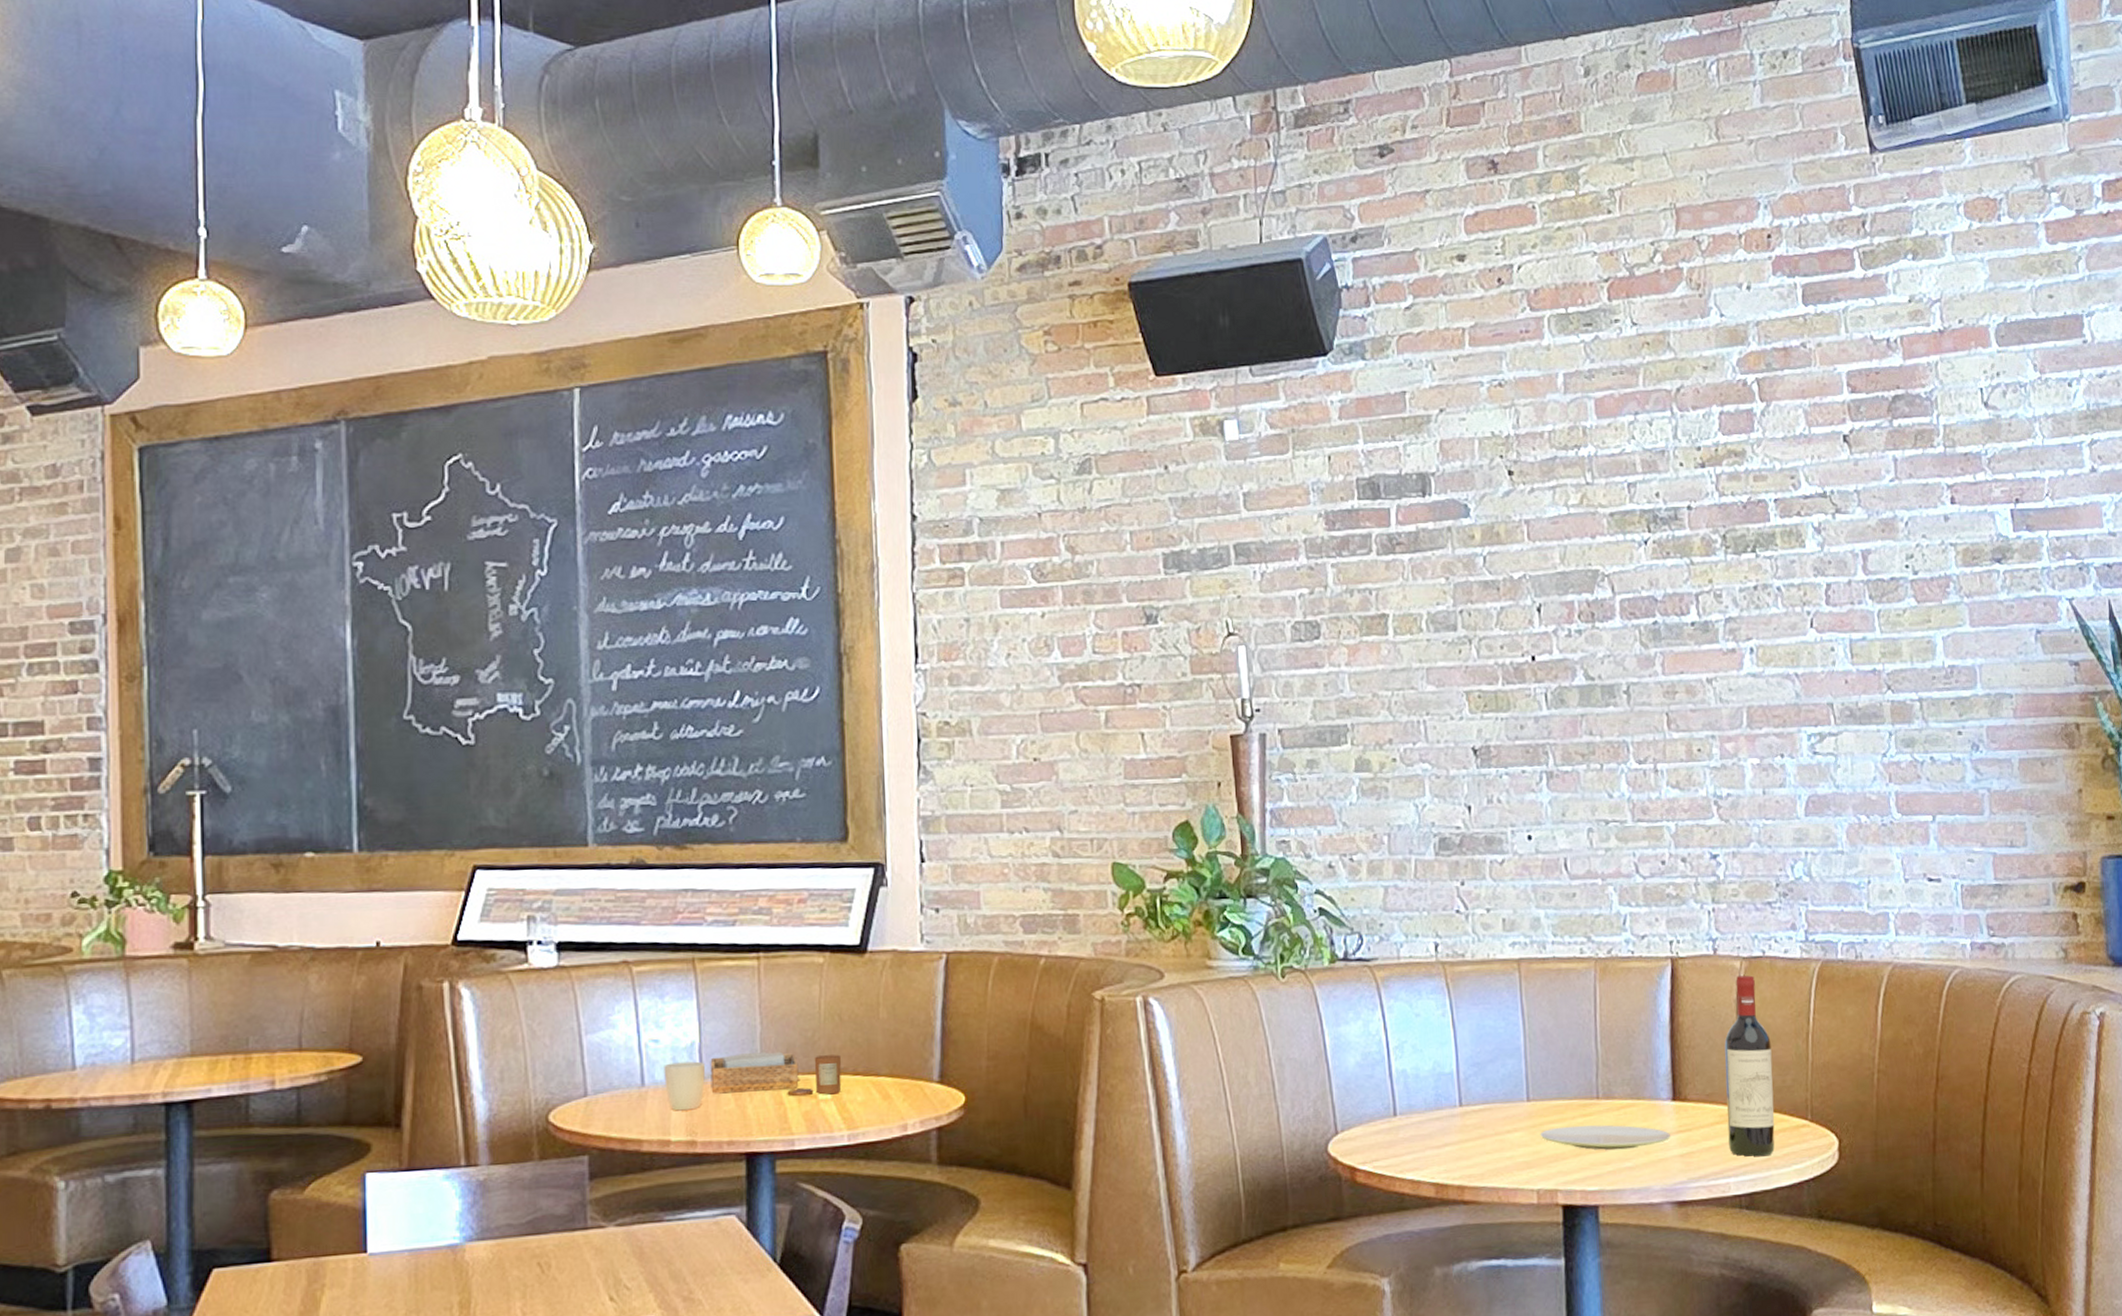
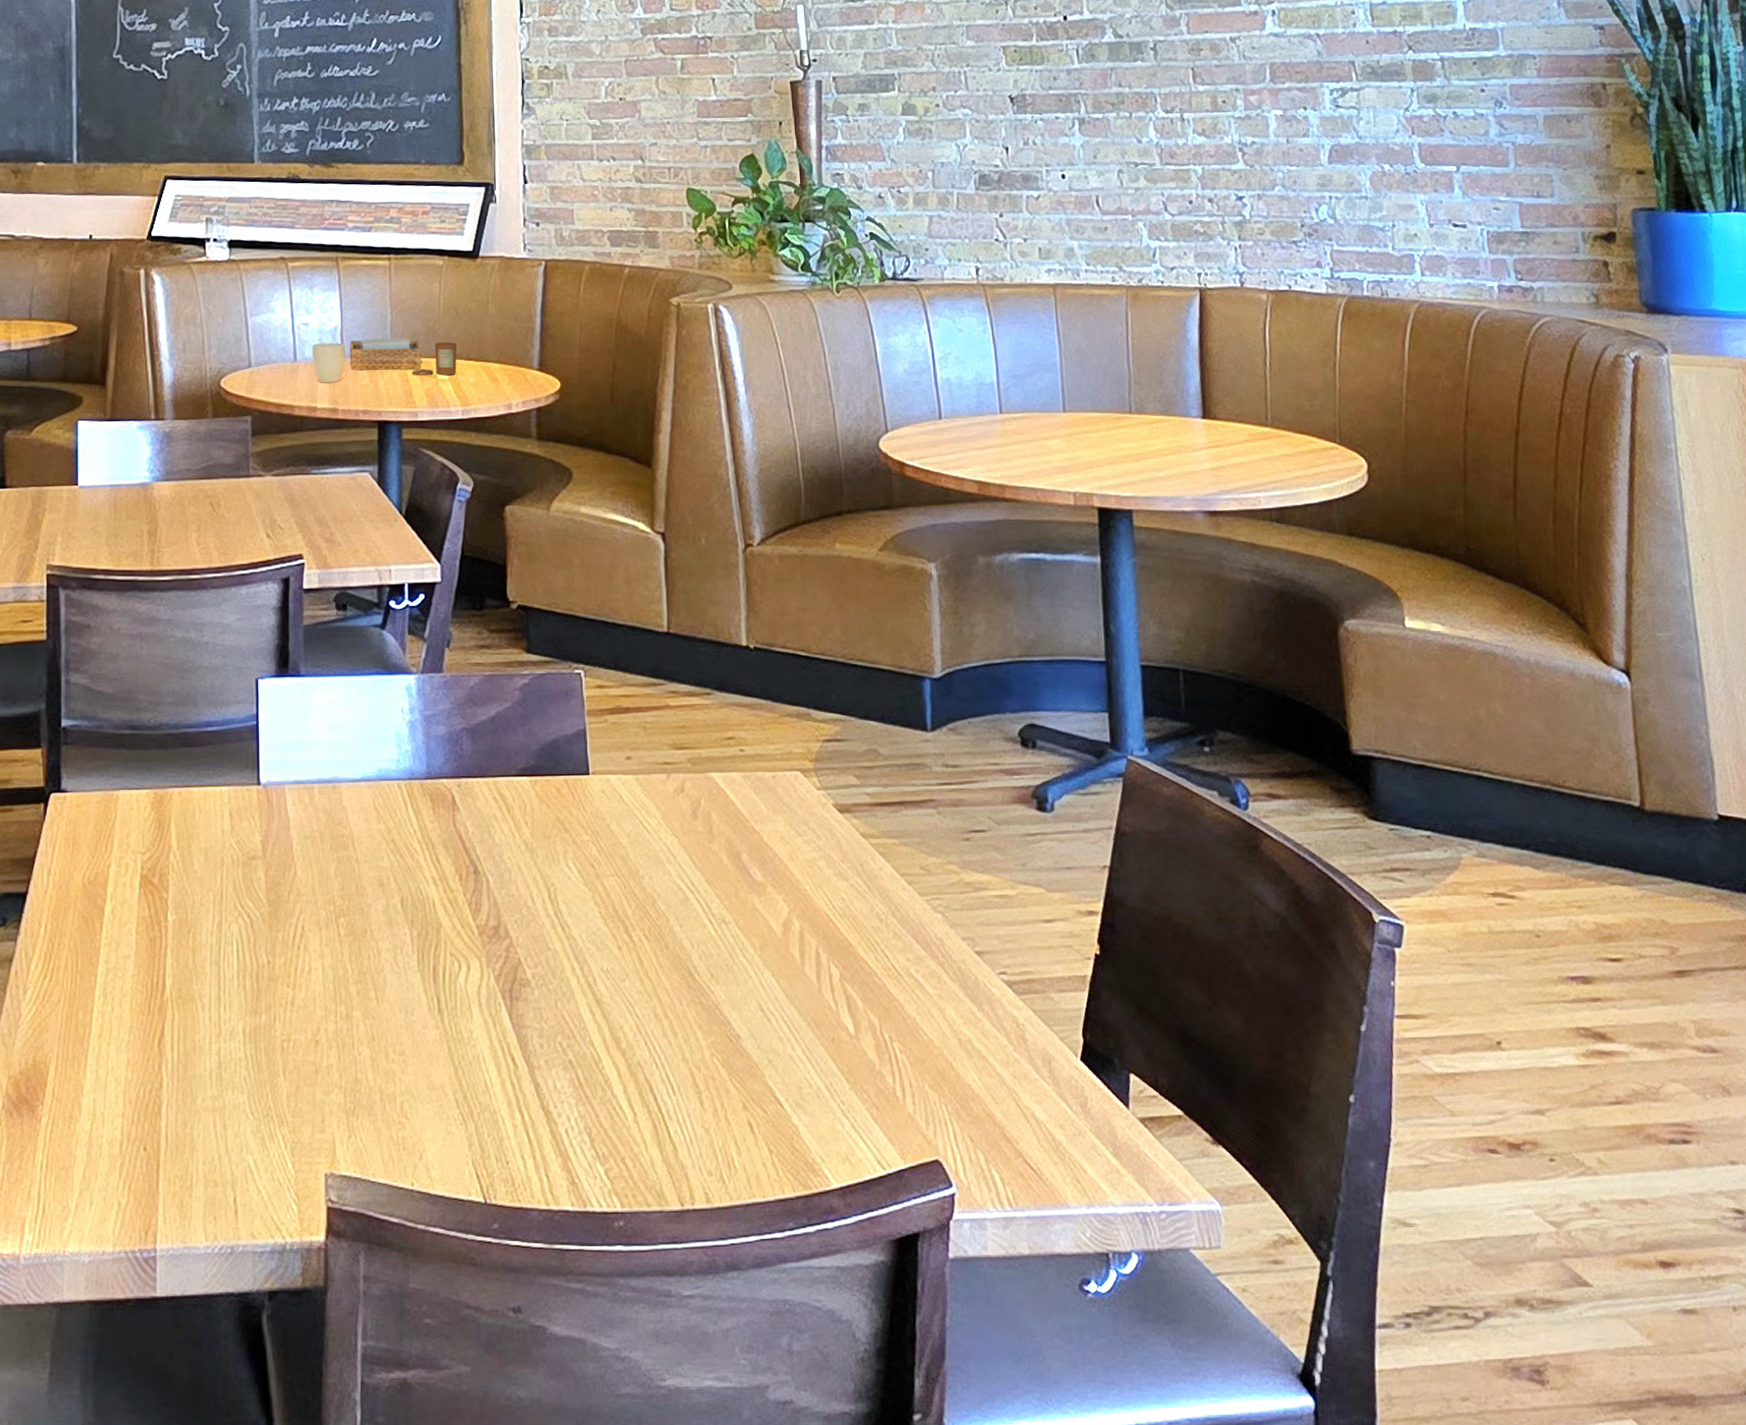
plate: present [1540,1125,1670,1150] -> none [1076,436,1201,461]
wine bottle: present [1724,975,1775,1157] -> none [1252,307,1304,474]

